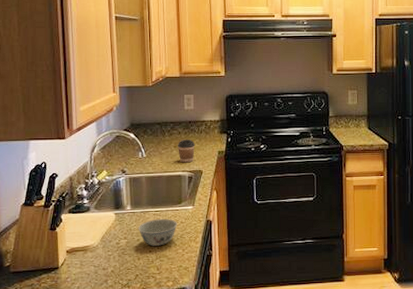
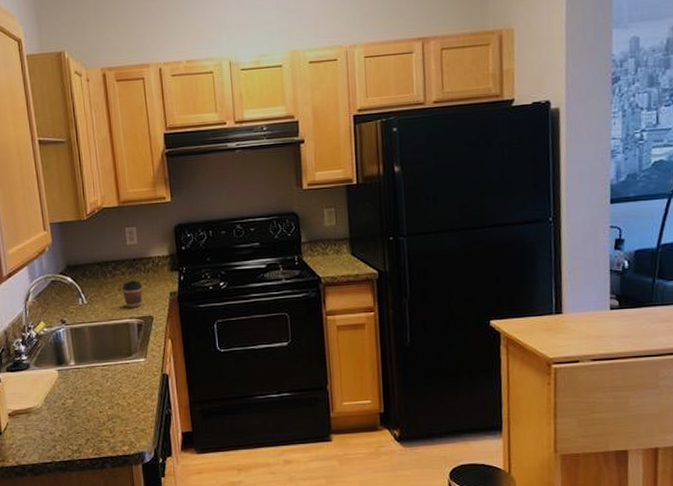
bowl: present [138,218,177,246] -> none [85,373,129,406]

